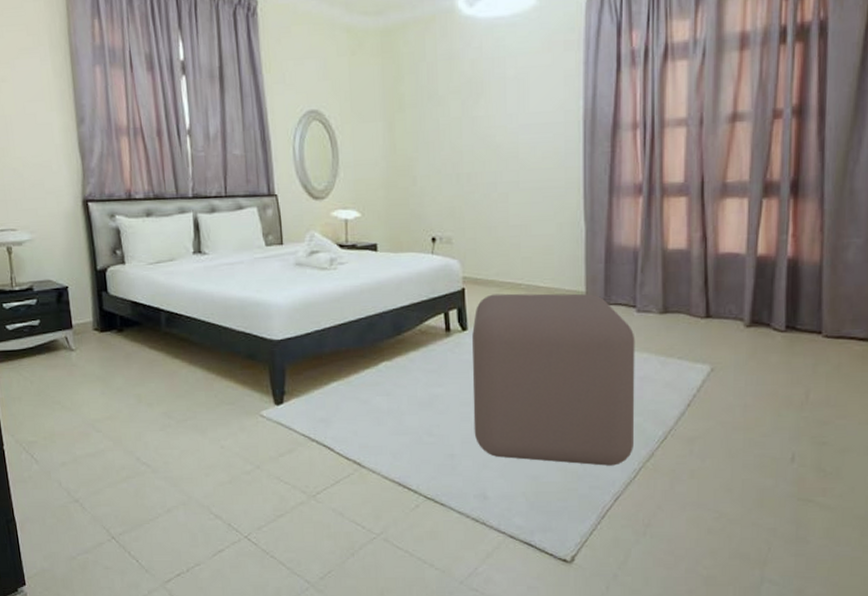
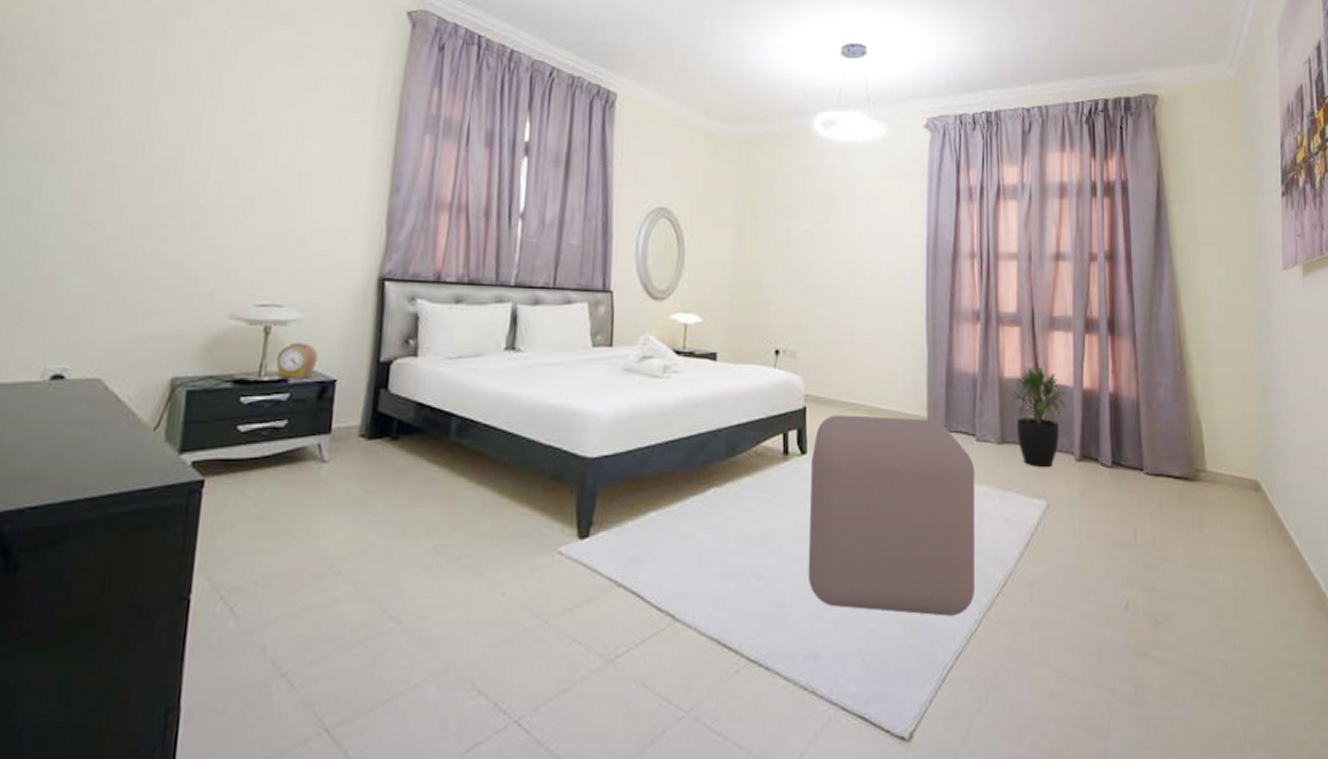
alarm clock: none [21,258,51,288] -> present [276,342,318,380]
potted plant: none [669,236,741,334] -> present [1005,366,1069,467]

